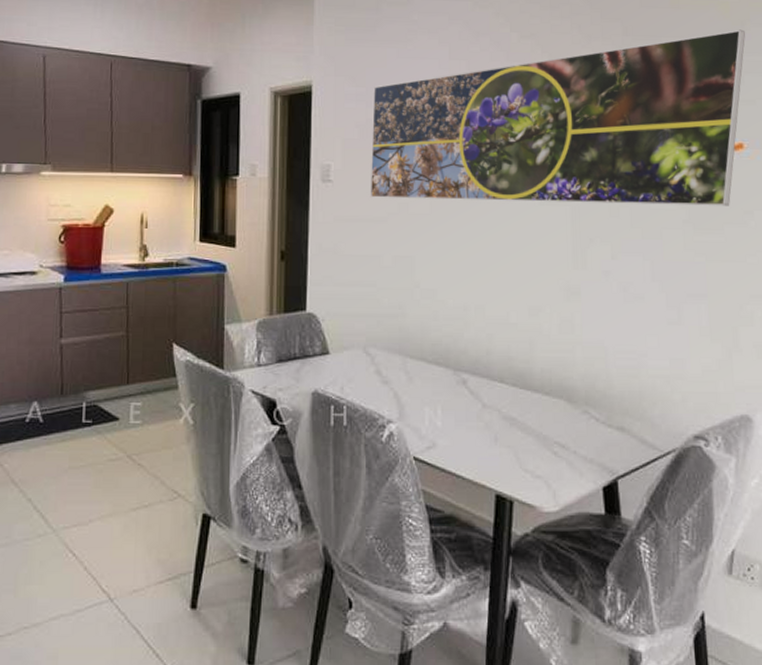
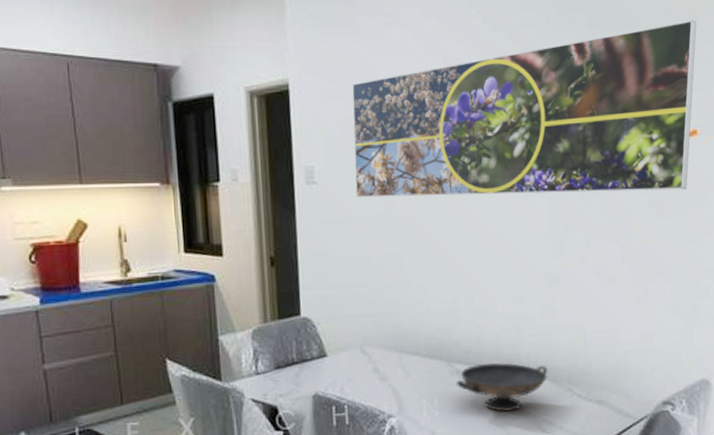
decorative bowl: none [462,376,563,429] -> present [456,363,548,412]

